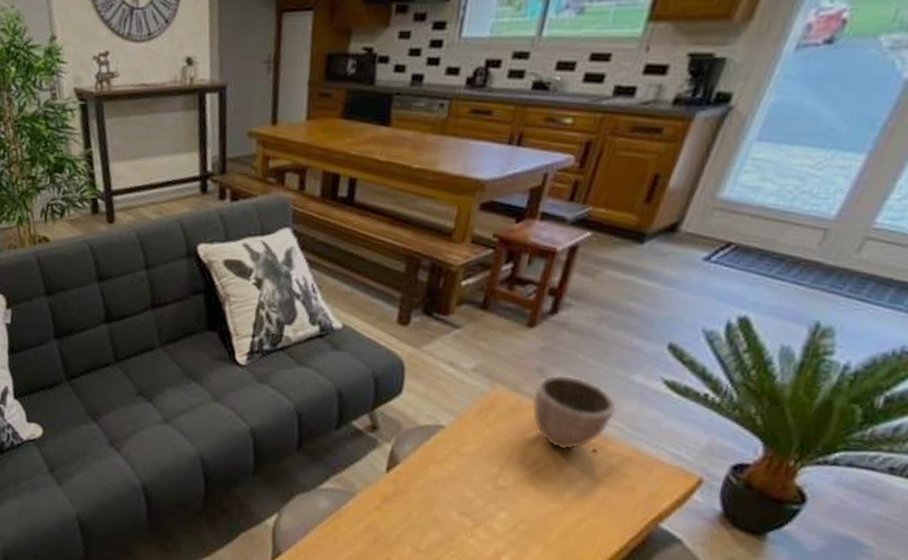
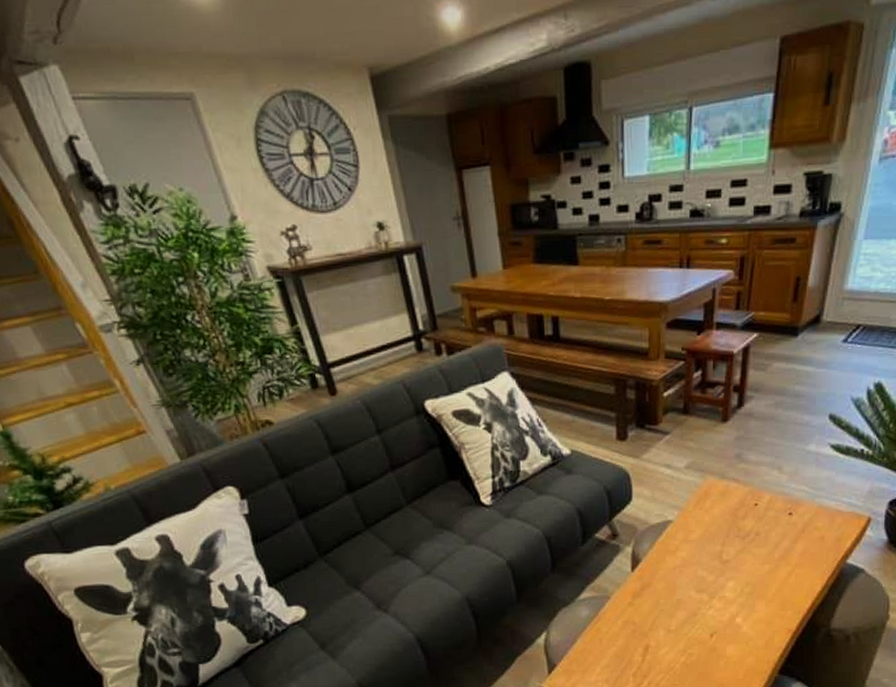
decorative bowl: present [533,375,617,451] -> none [737,456,800,519]

